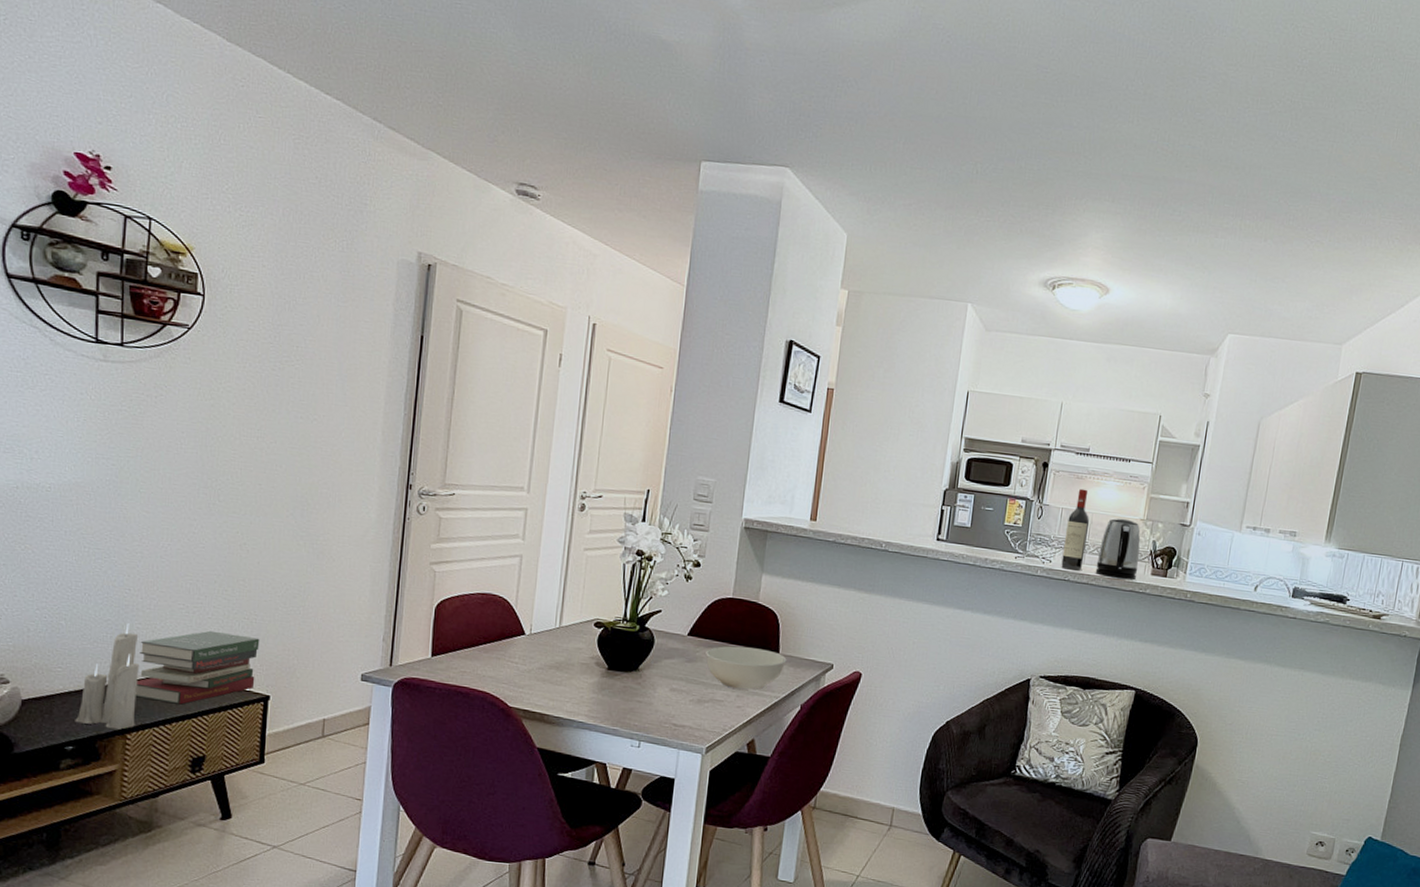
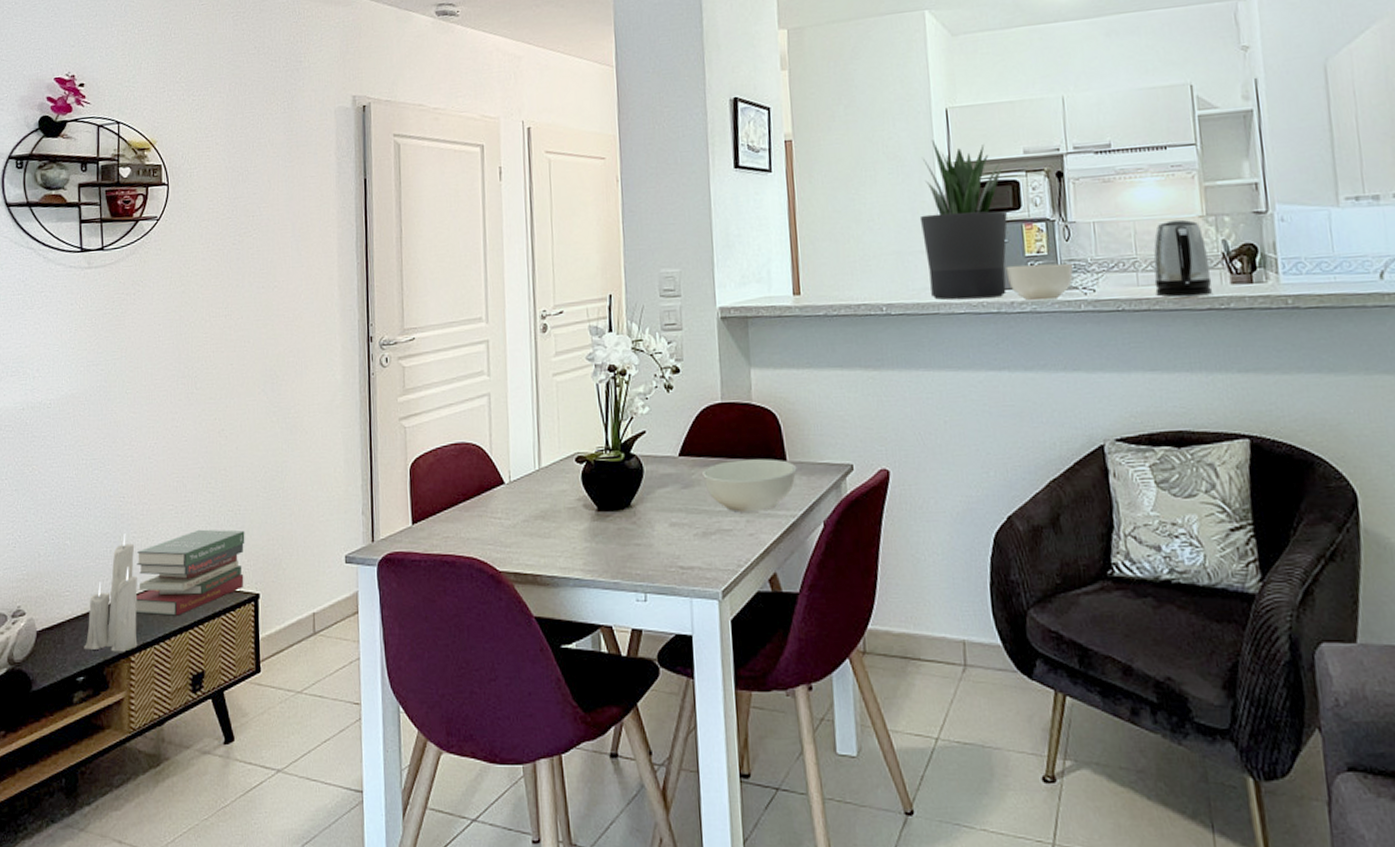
planter: none [924,415,1002,554] -> present [919,140,1008,301]
bowl: none [986,529,1040,563] -> present [1006,263,1074,302]
wine bottle: present [1061,488,1090,572] -> none [1104,193,1138,298]

